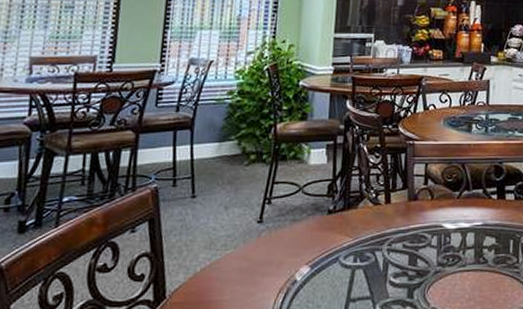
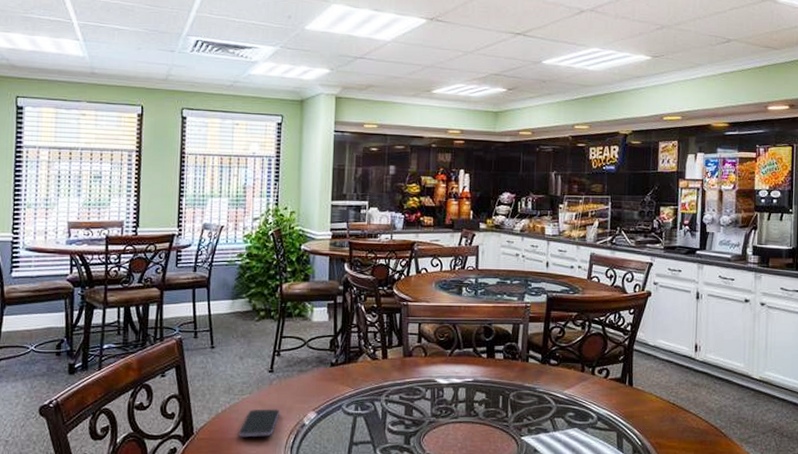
smartphone: none [219,264,268,300] -> present [239,409,279,438]

